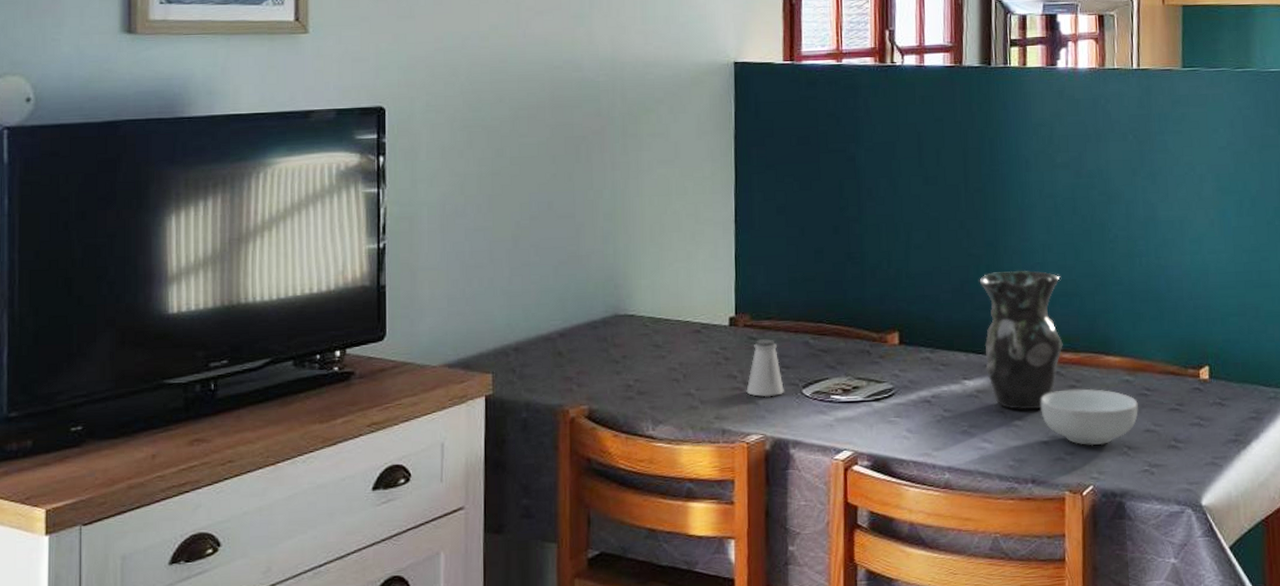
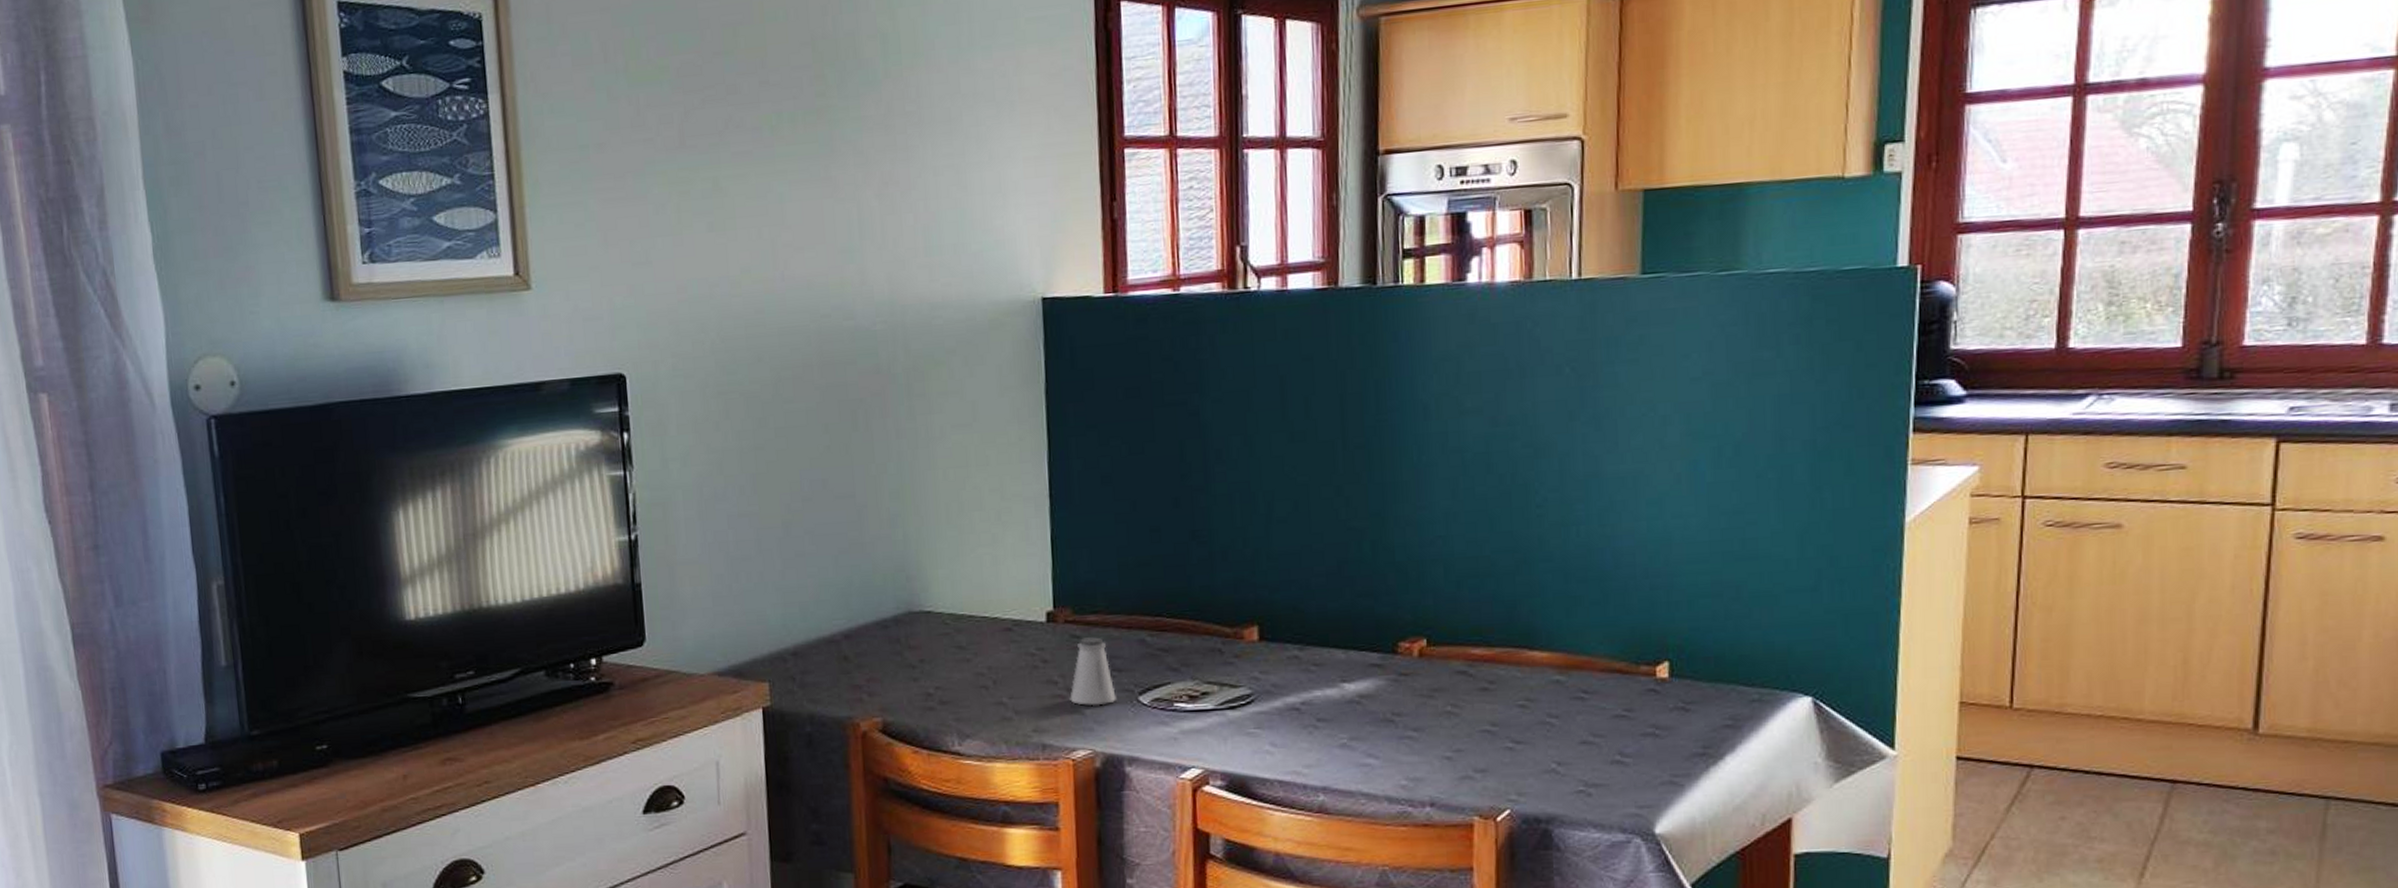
vase: present [979,270,1063,409] -> none [1361,545,1472,718]
cereal bowl: present [1040,388,1138,446] -> none [1442,691,1572,762]

